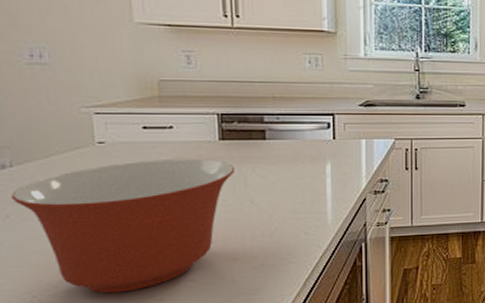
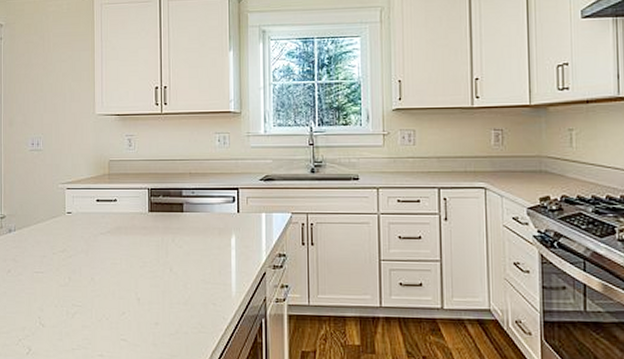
mixing bowl: present [11,158,235,294] -> none [13,227,160,345]

